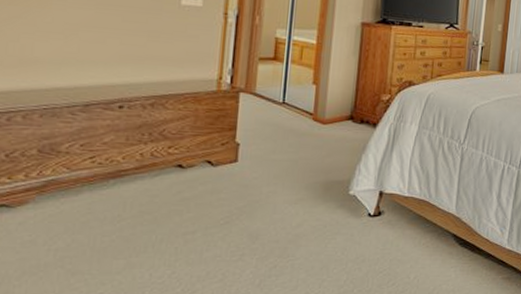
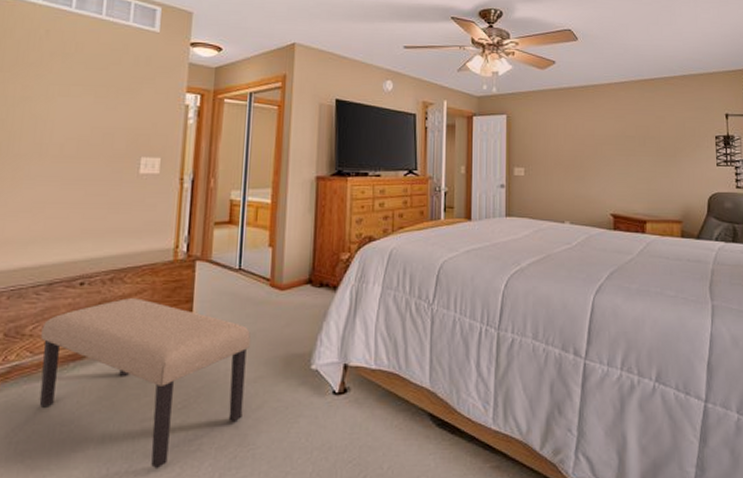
bench: none [78,123,293,276] -> present [39,298,251,470]

